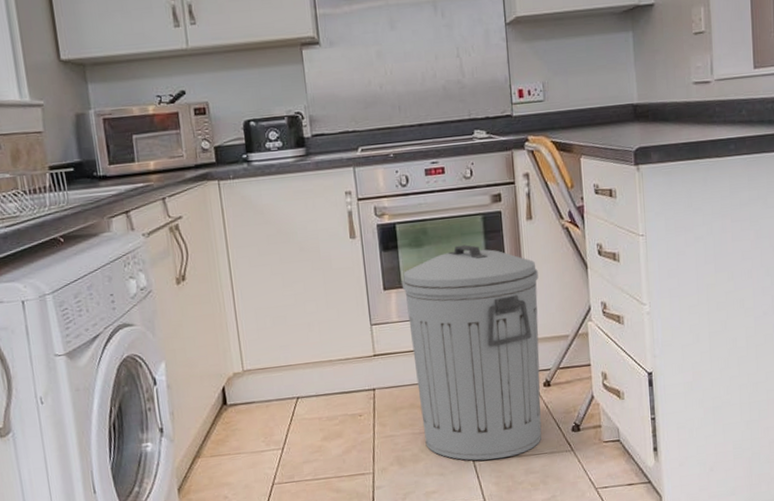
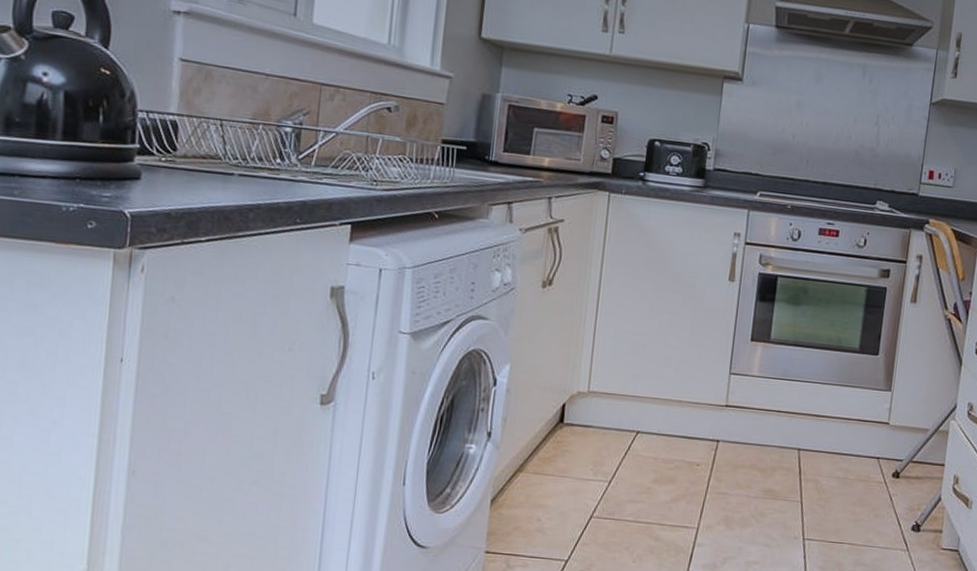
trash can: present [402,244,542,461] -> none [758,312,911,543]

